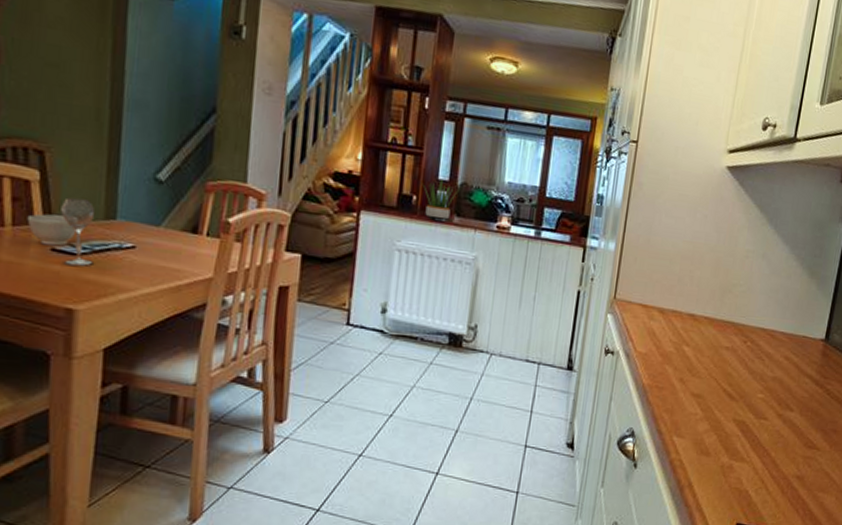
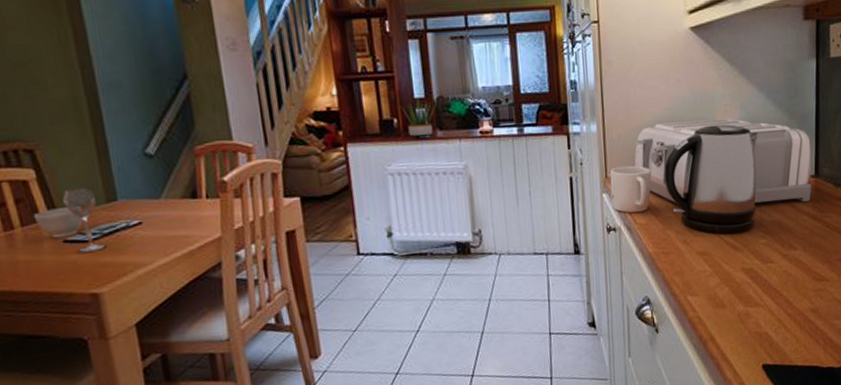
mug: none [614,289,662,341] -> present [609,165,652,213]
toaster: none [645,255,827,365] -> present [634,118,812,203]
kettle: none [672,267,775,382] -> present [663,124,758,234]

